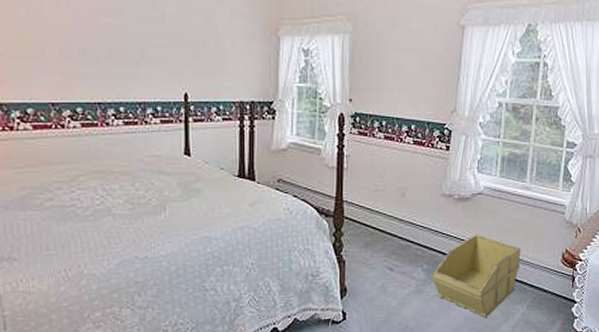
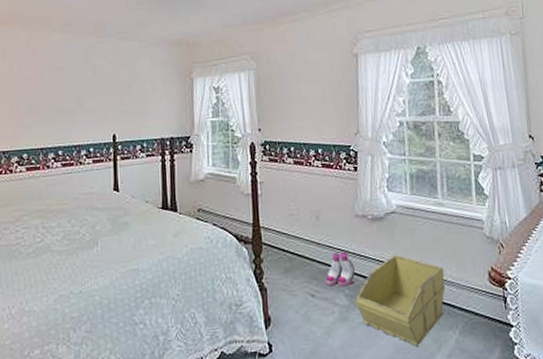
boots: none [405,228,435,262] -> present [325,251,355,287]

